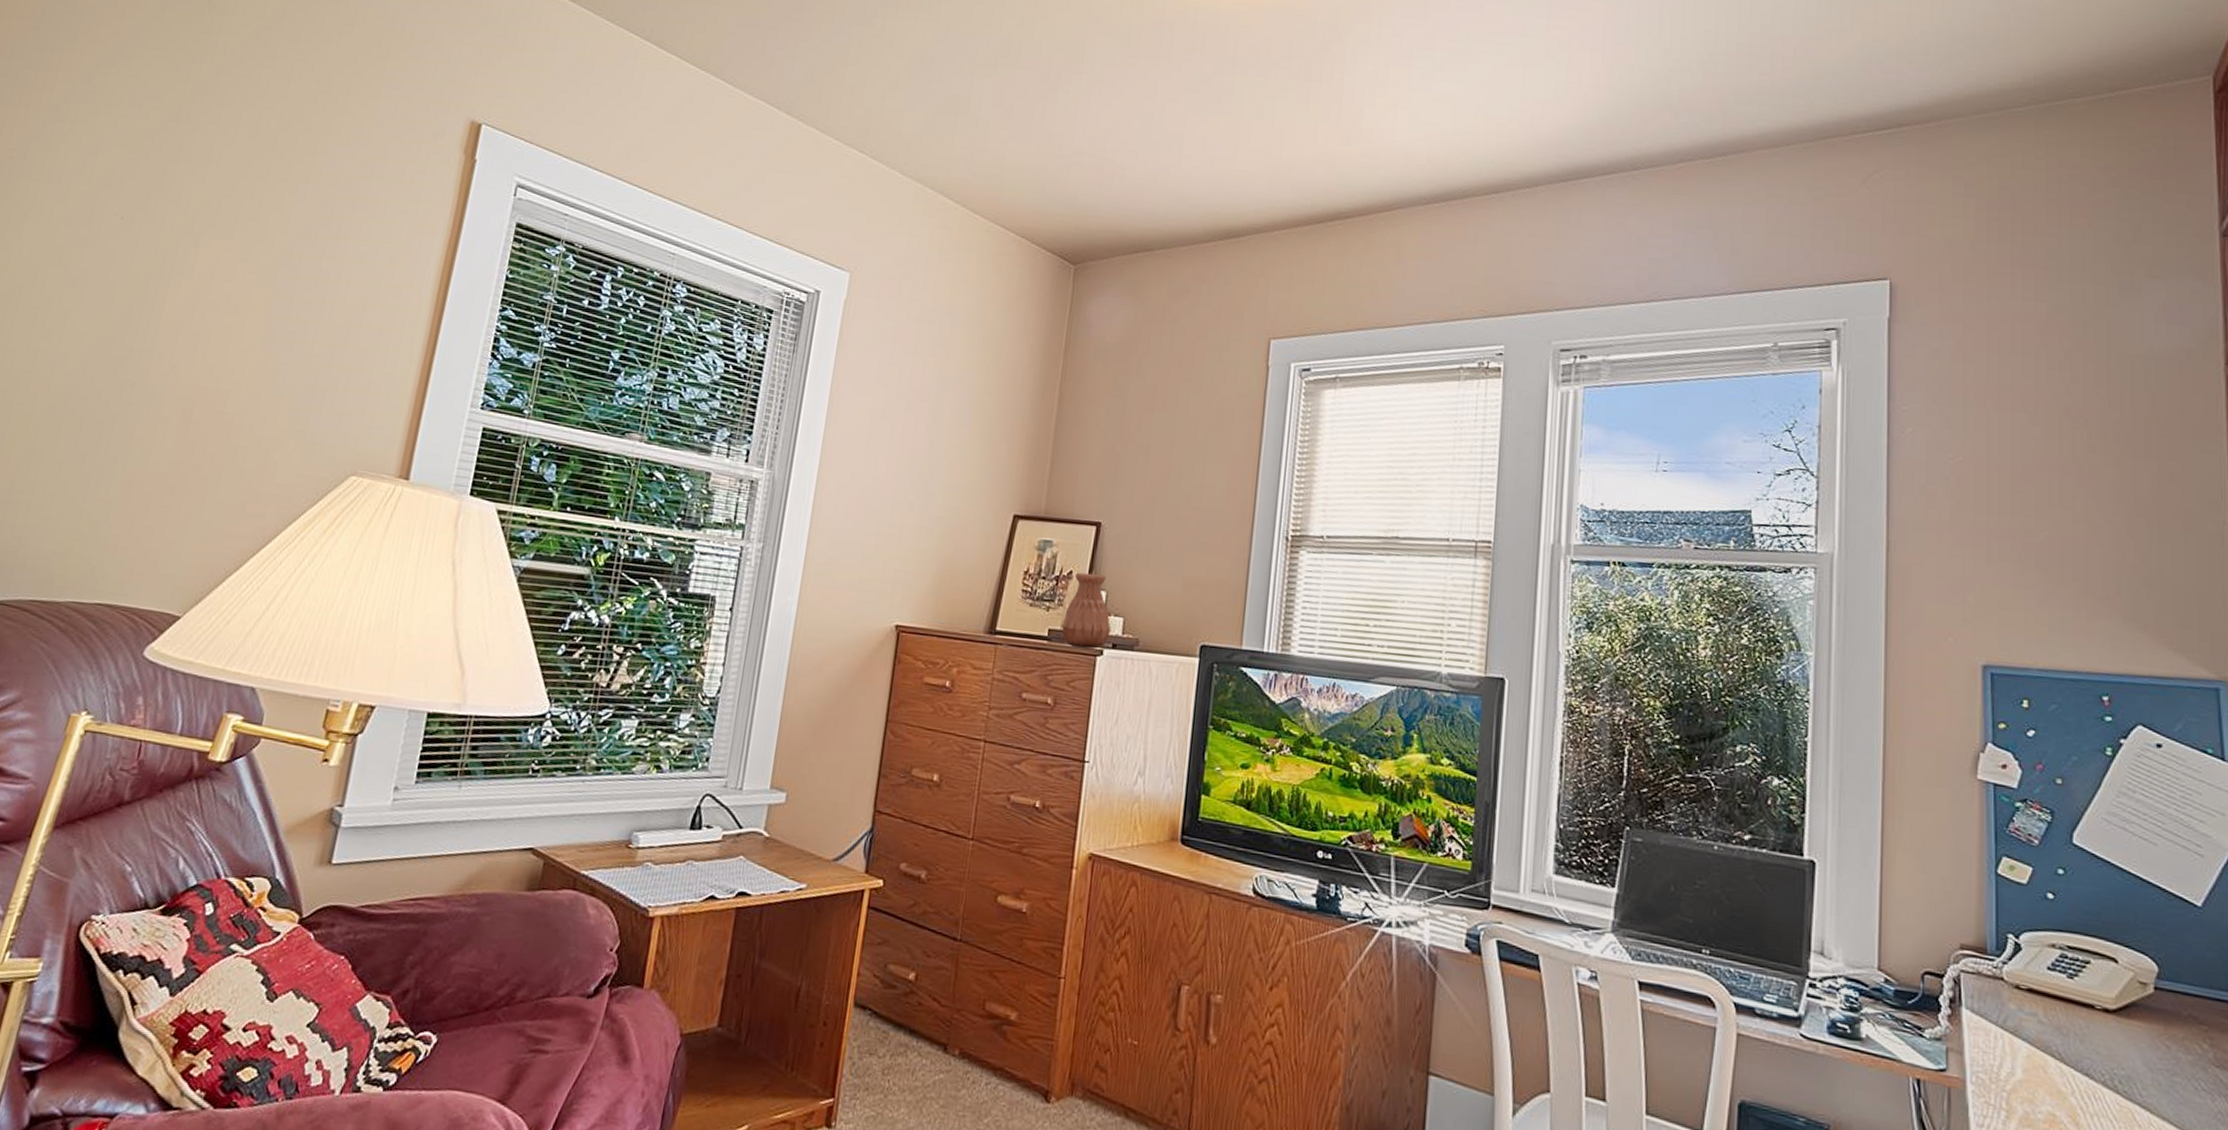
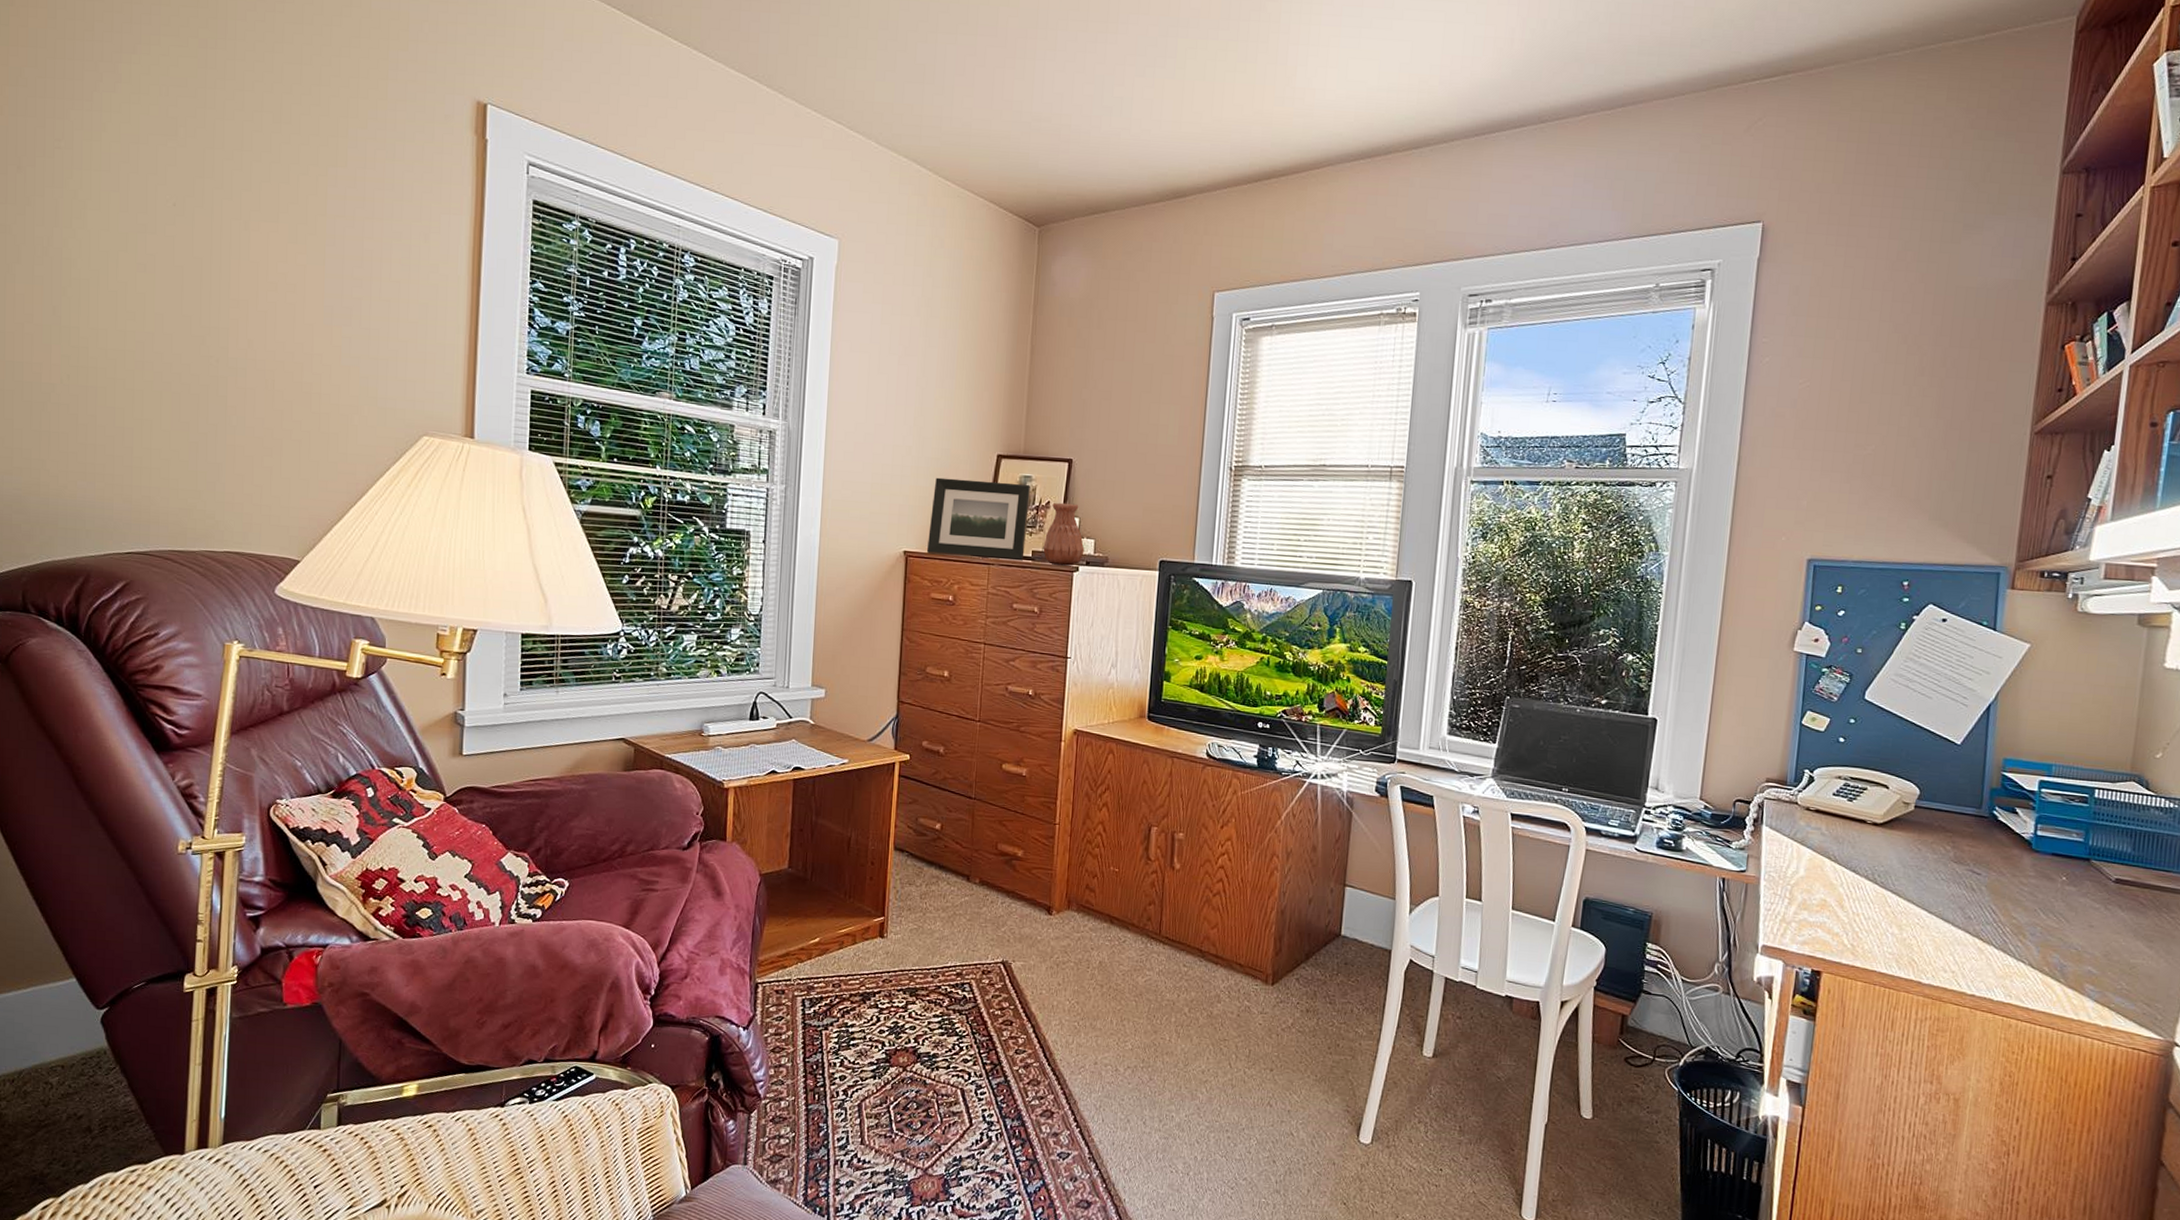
picture frame: none [924,539,1052,641] -> present [927,477,1031,561]

